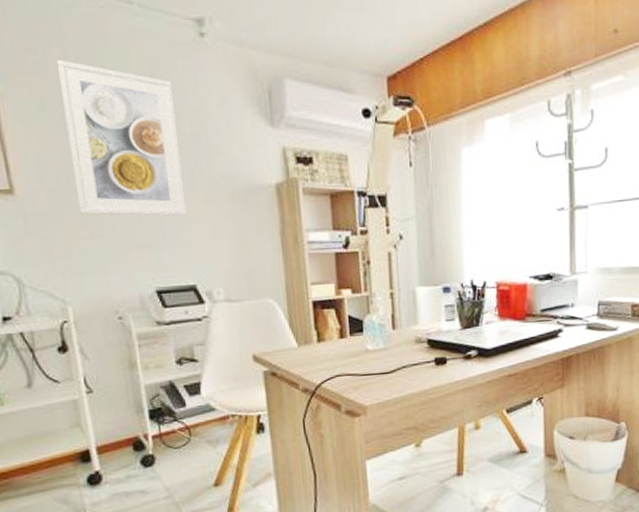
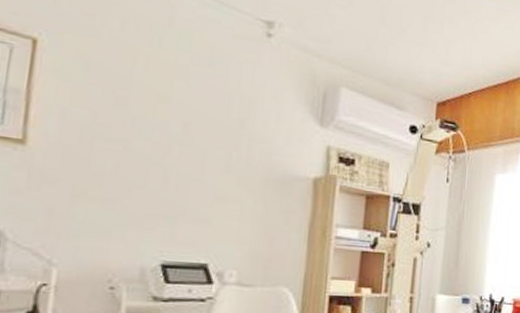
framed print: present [56,60,188,216] -> none [97,29,229,195]

